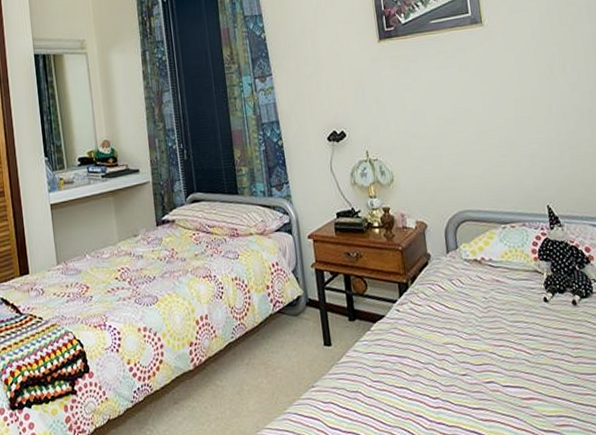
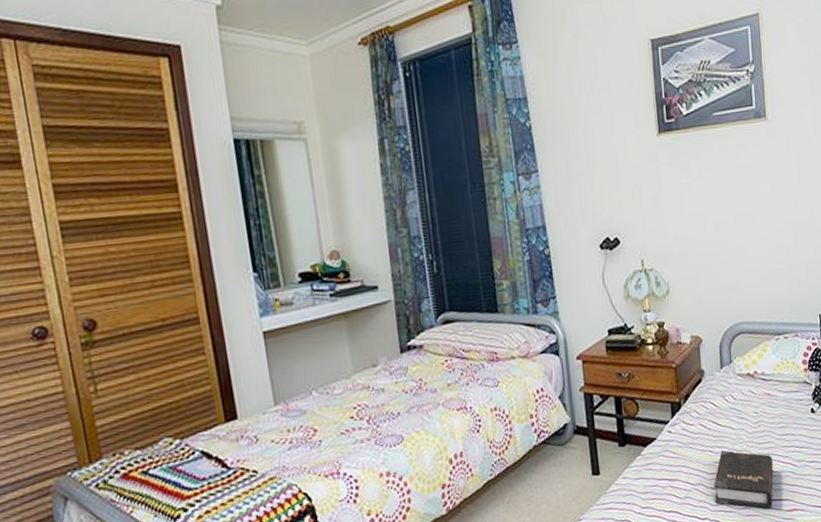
hardback book: none [444,332,507,395] -> present [713,450,774,509]

